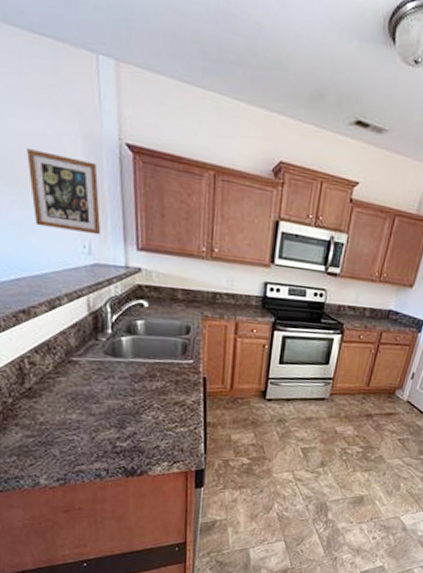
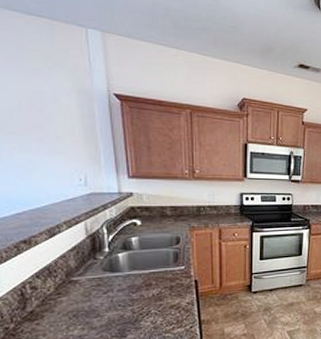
wall art: present [27,149,101,235] -> none [26,104,95,169]

